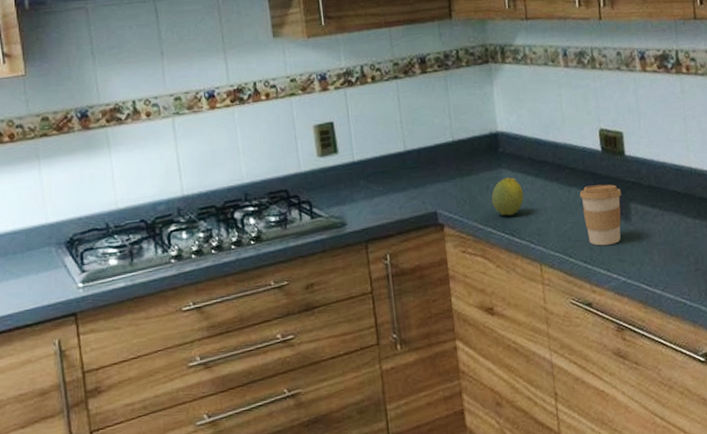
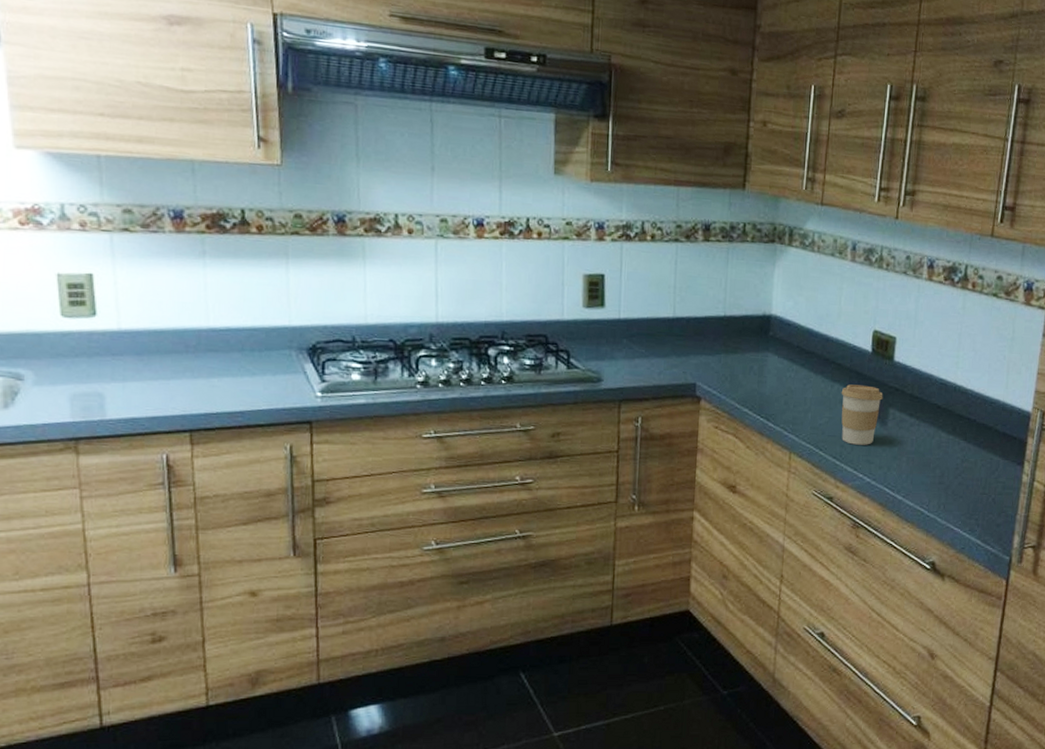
fruit: present [491,177,524,216] -> none [752,362,786,400]

